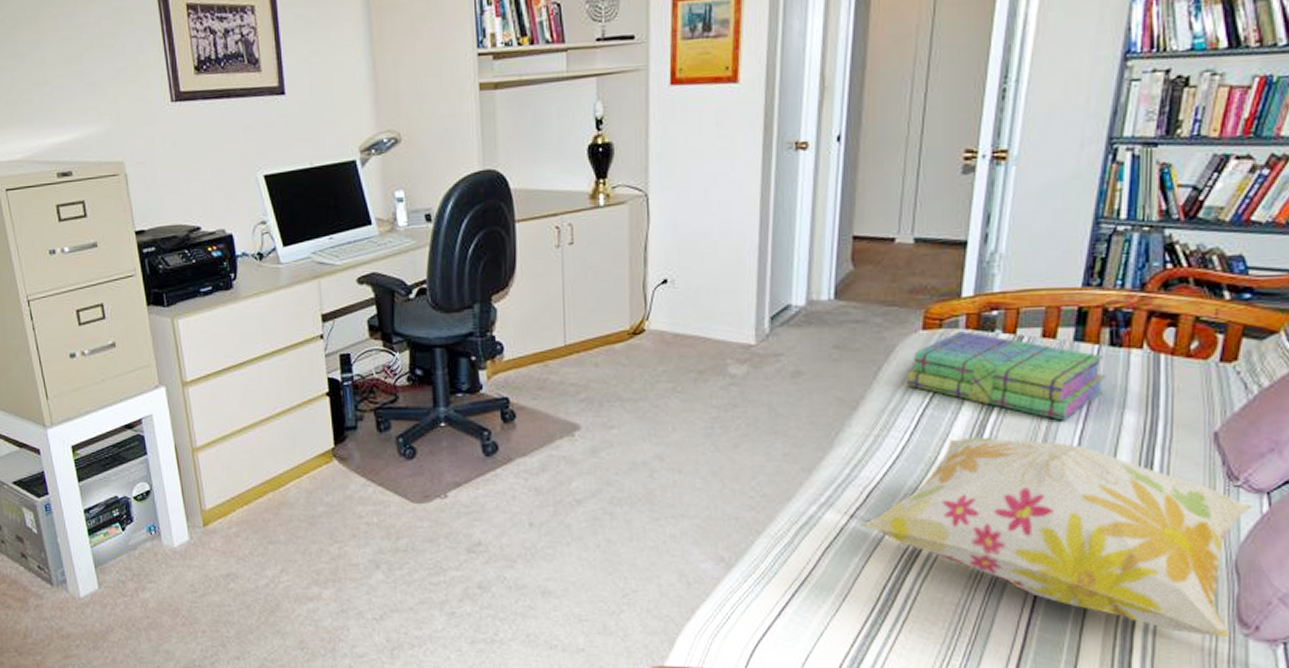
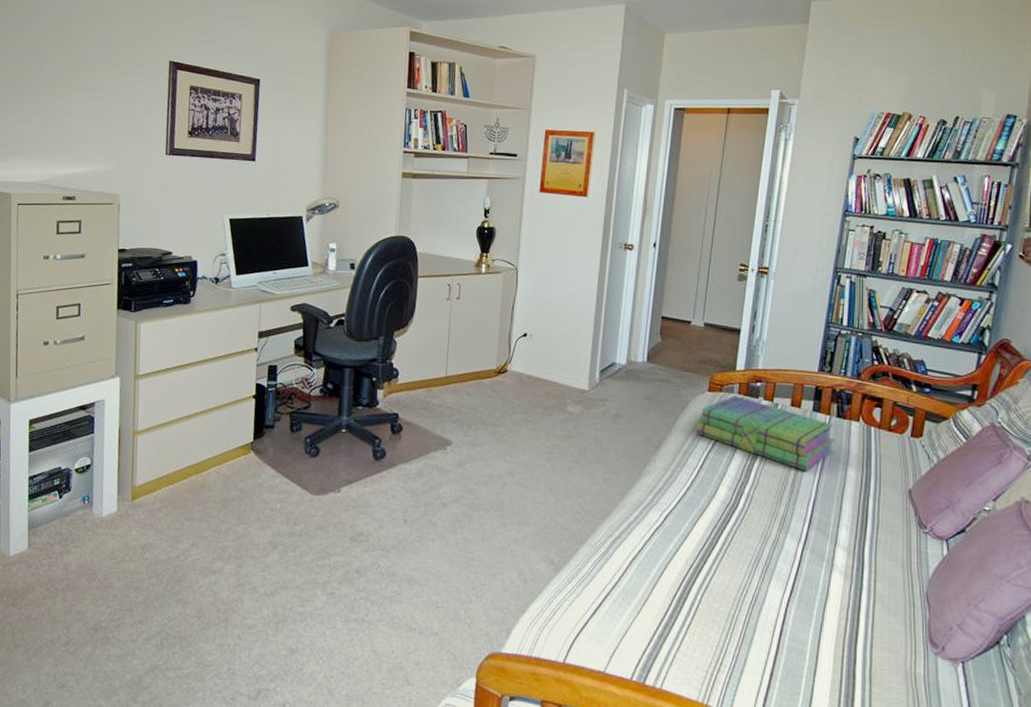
decorative pillow: present [861,437,1253,639] -> none [659,478,937,656]

